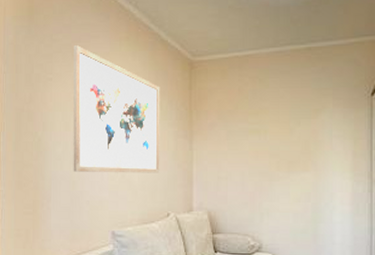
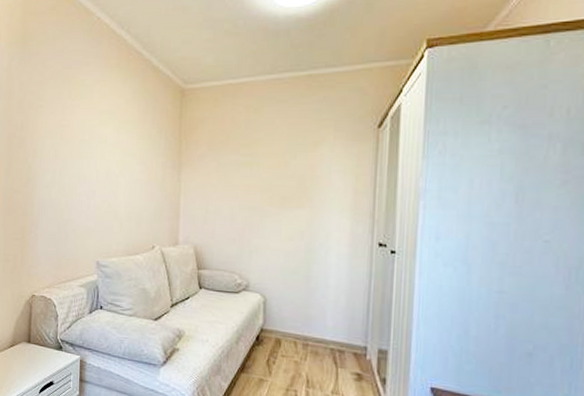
wall art: present [73,45,160,173] -> none [60,72,150,205]

